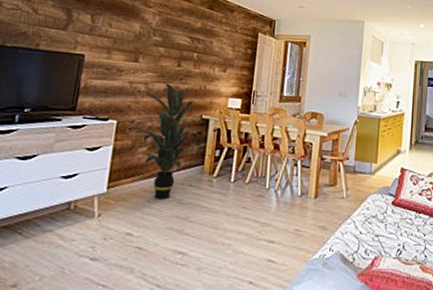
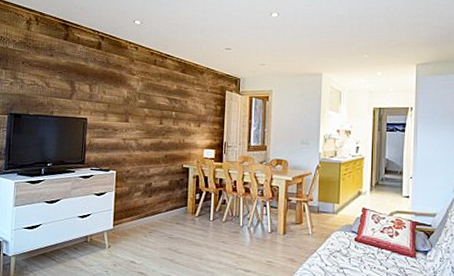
indoor plant: present [131,83,204,200] -> none [127,139,185,235]

